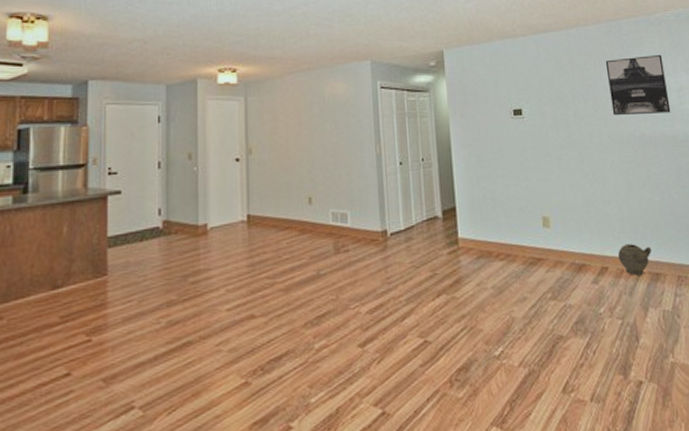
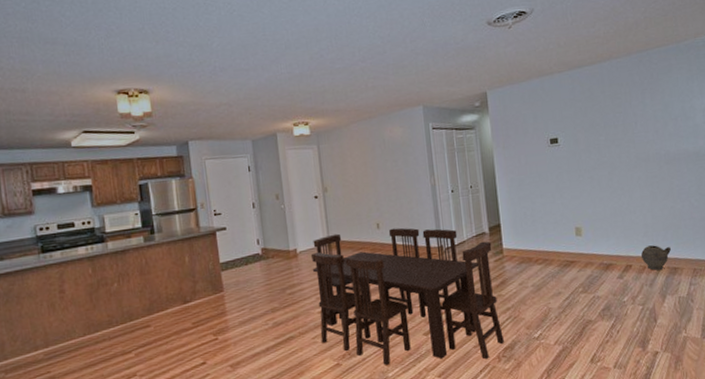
dining set: none [224,204,458,388] -> present [310,227,504,366]
wall art: present [605,54,671,115] -> none [635,78,695,137]

